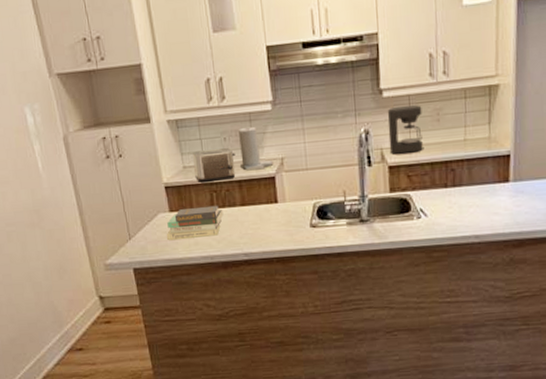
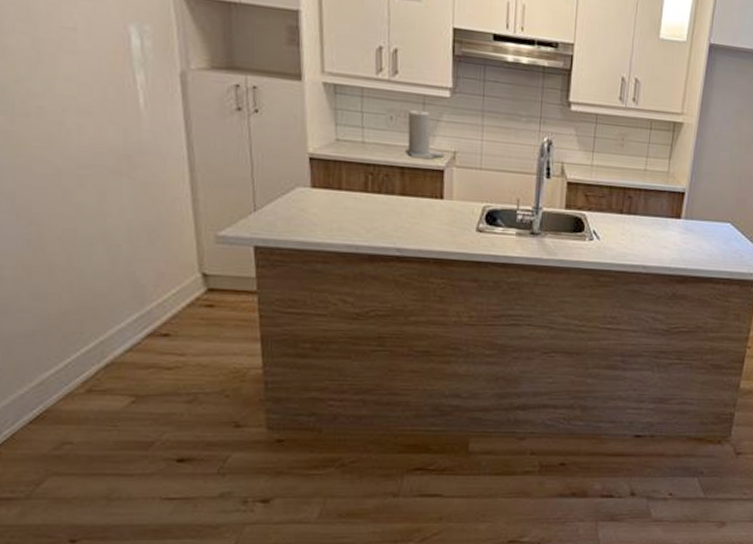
books: present [167,205,224,240] -> none [304,187,378,224]
toaster: present [192,147,236,183] -> none [348,124,402,164]
coffee maker: present [388,105,423,155] -> none [570,123,608,173]

